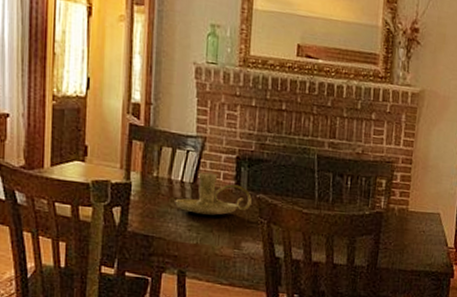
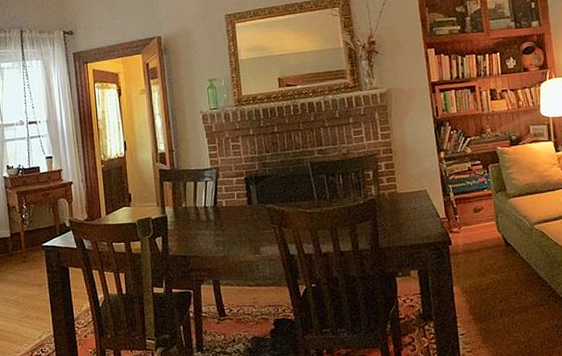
candle holder: present [175,172,252,216] -> none [202,195,263,231]

